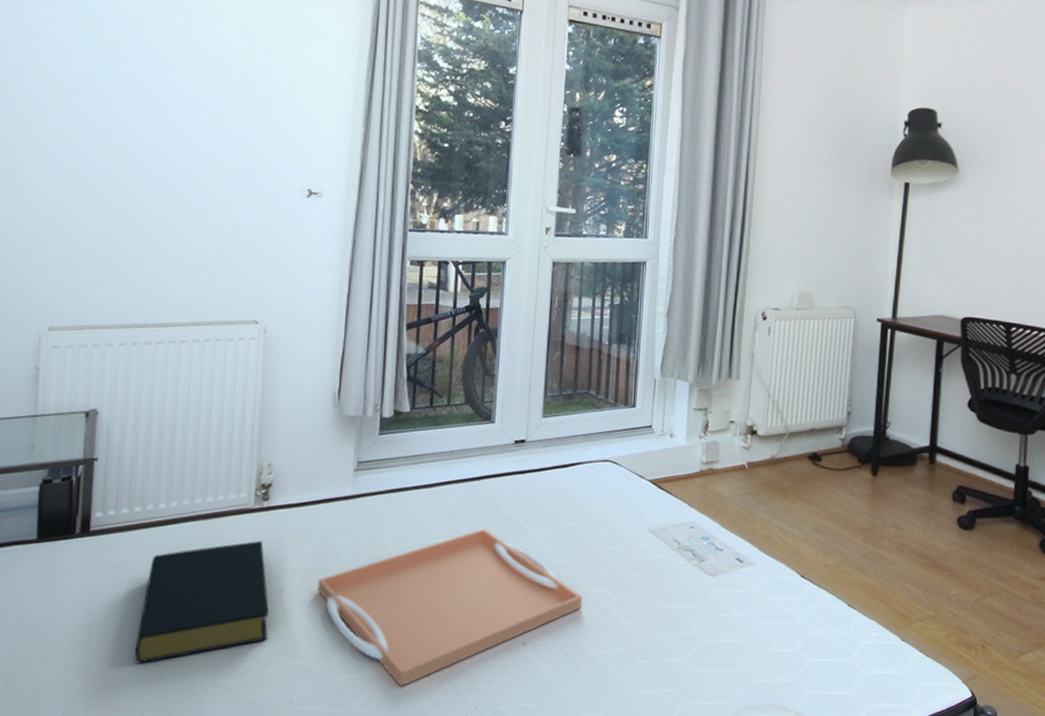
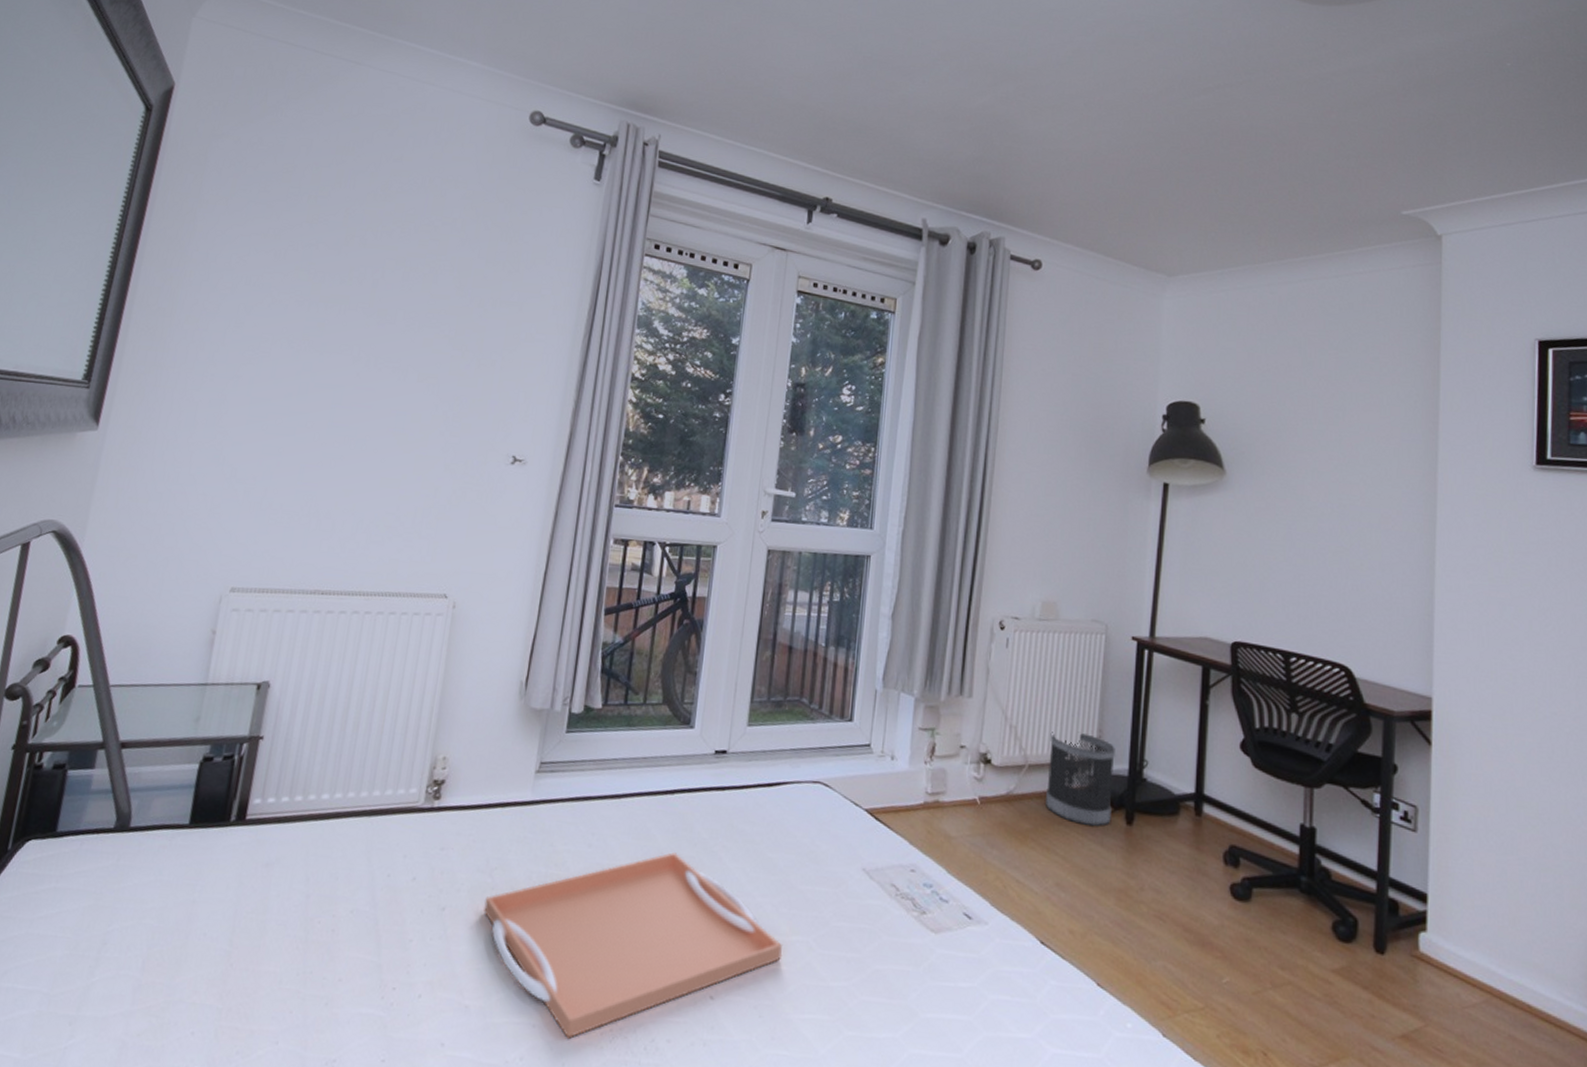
hardback book: present [134,541,269,663] -> none [276,846,429,981]
wastebasket: none [804,402,863,480] -> present [1046,731,1115,827]

